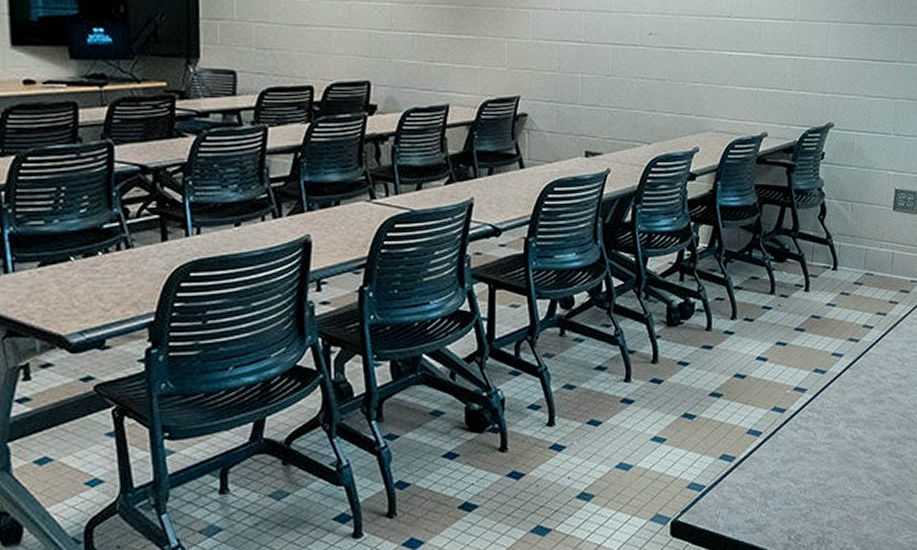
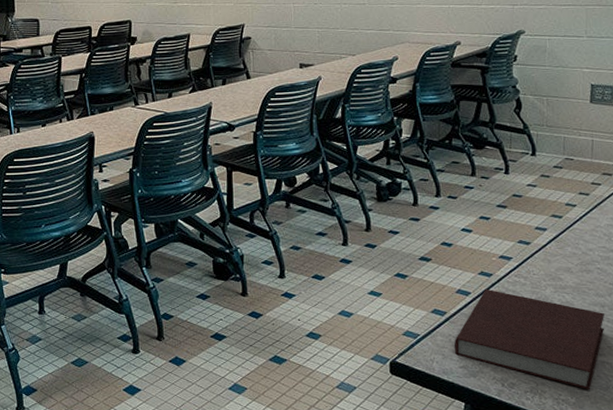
notebook: none [741,426,894,536] -> present [454,288,605,390]

